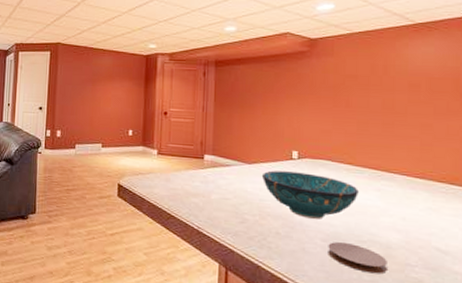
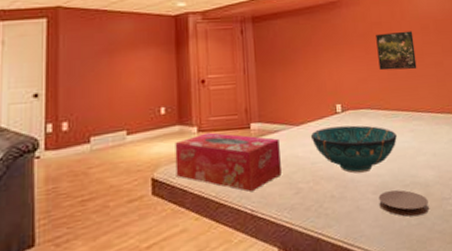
tissue box: none [137,156,230,213] -> present [175,132,282,192]
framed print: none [348,87,397,129] -> present [376,31,417,71]

